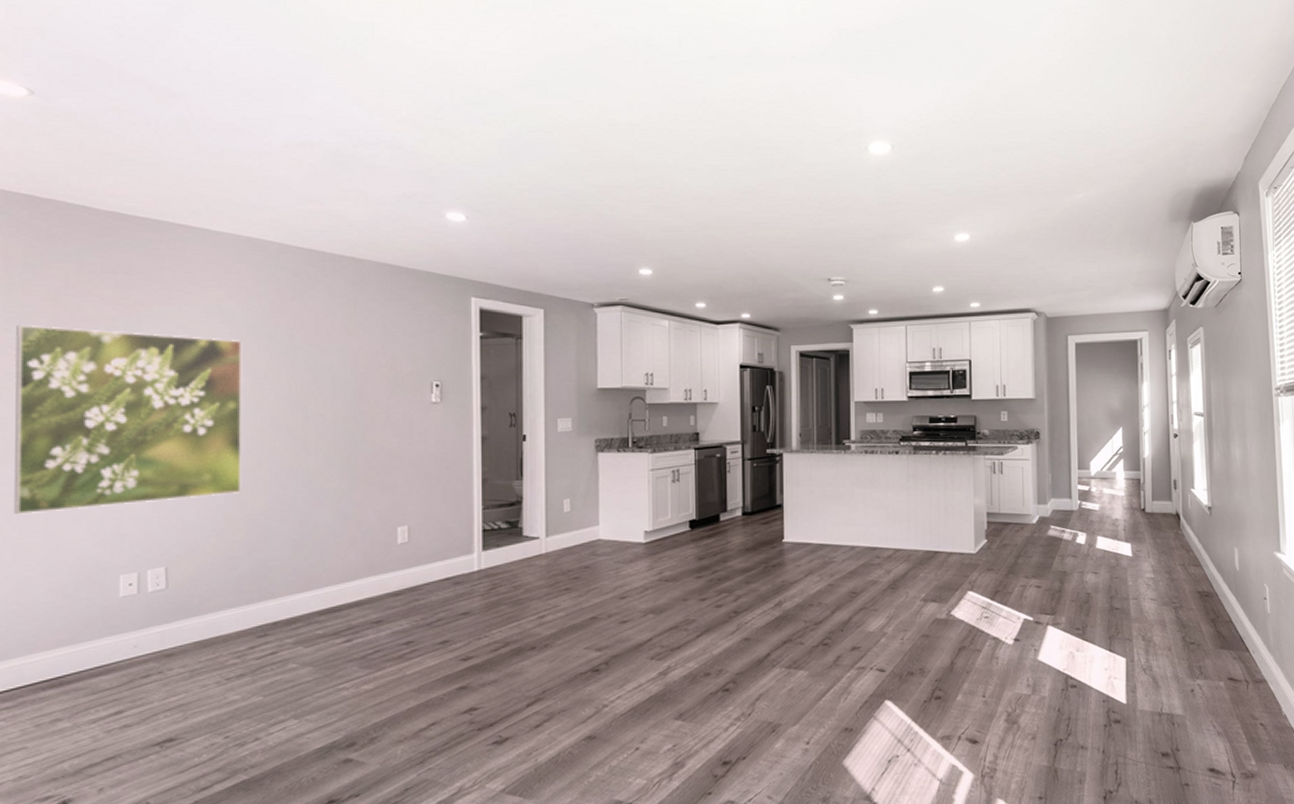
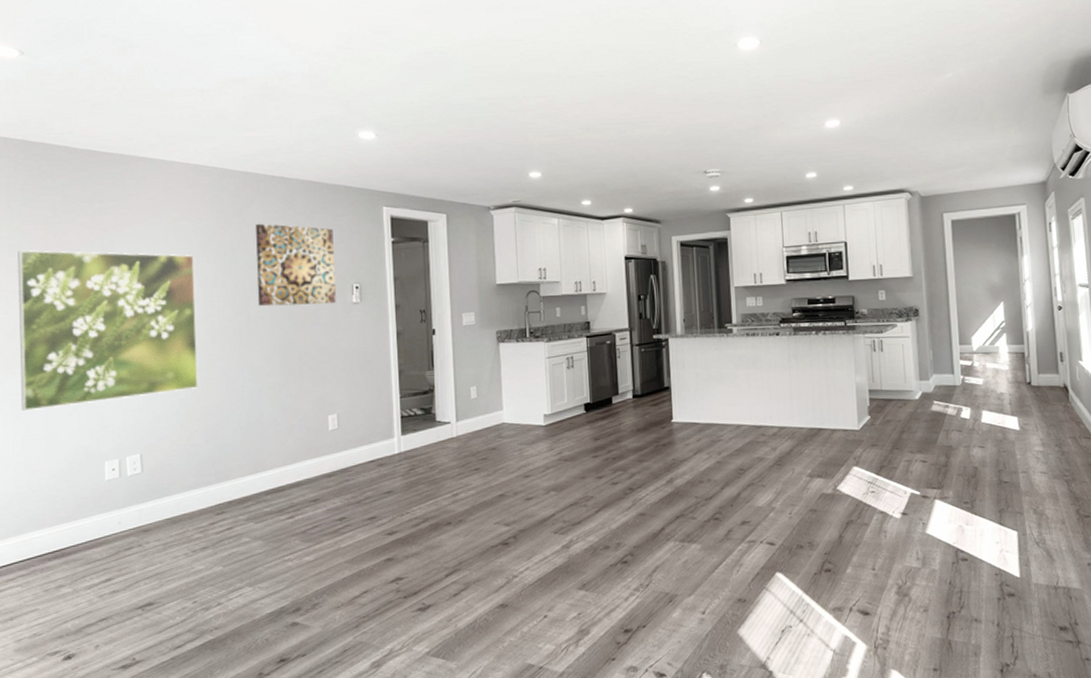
wall art: none [318,308,413,403] -> present [256,223,336,307]

